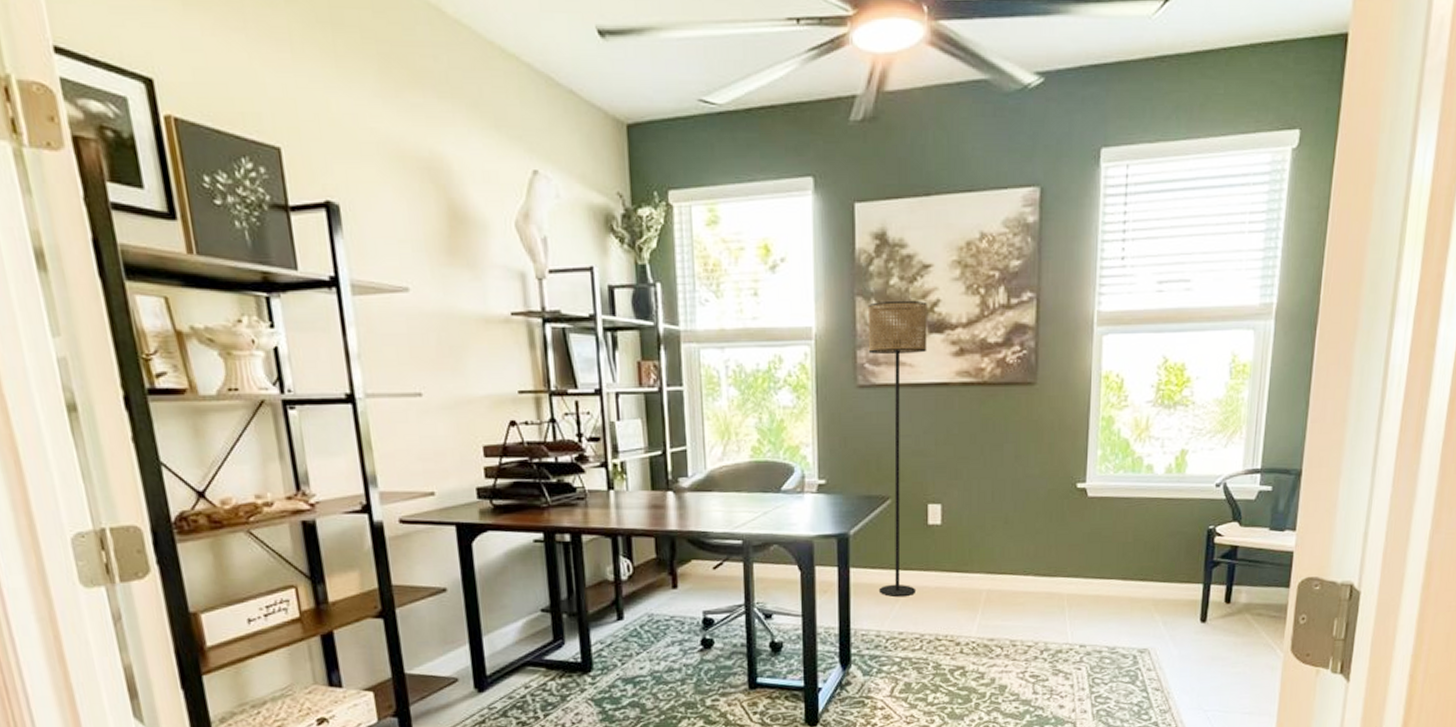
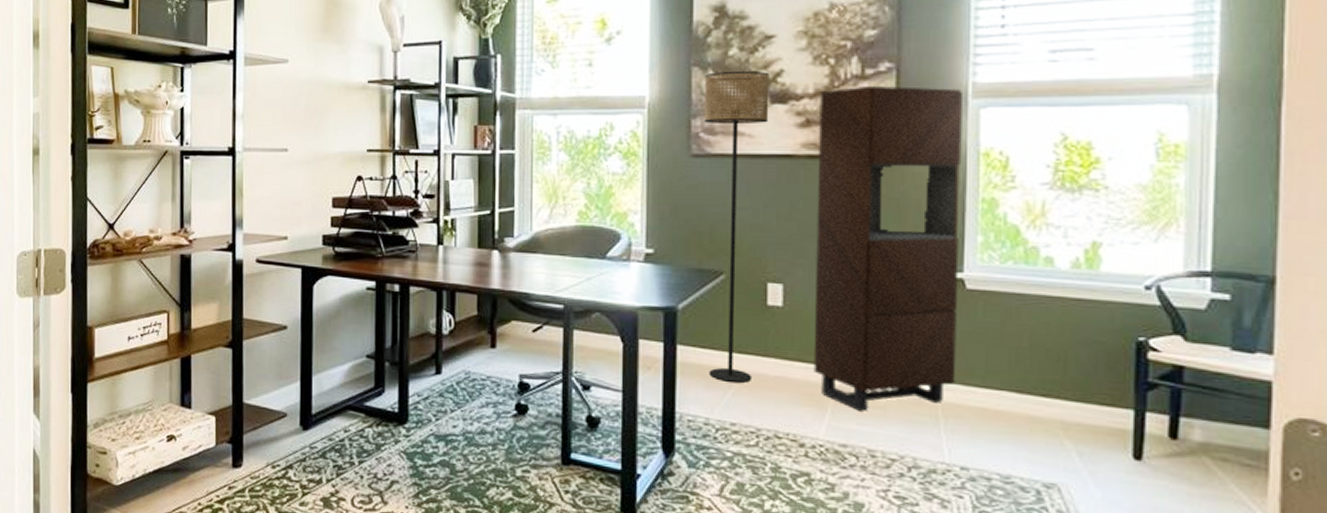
storage cabinet: none [967,314,1091,609] -> present [813,85,964,411]

